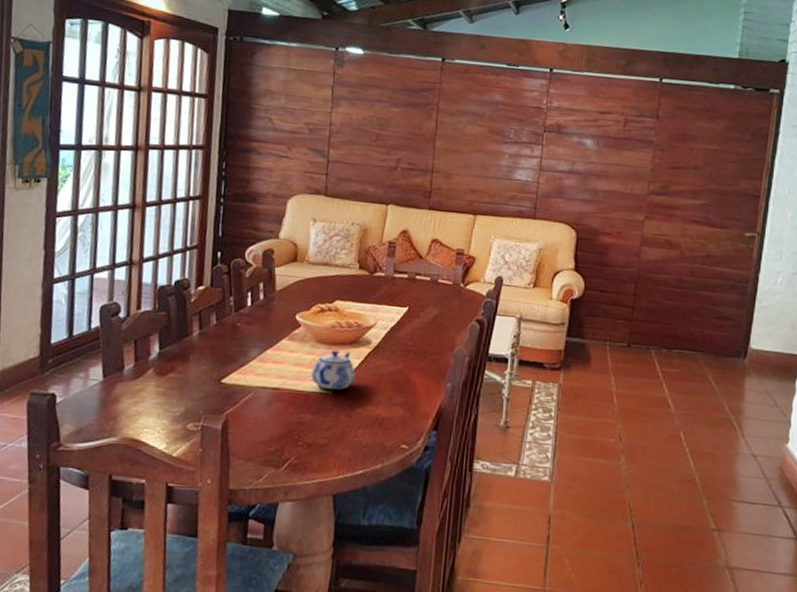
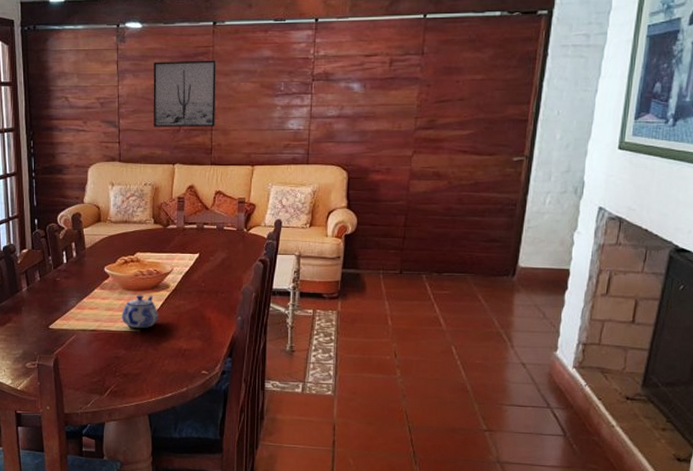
wall art: none [368,92,443,169] -> present [153,60,216,127]

